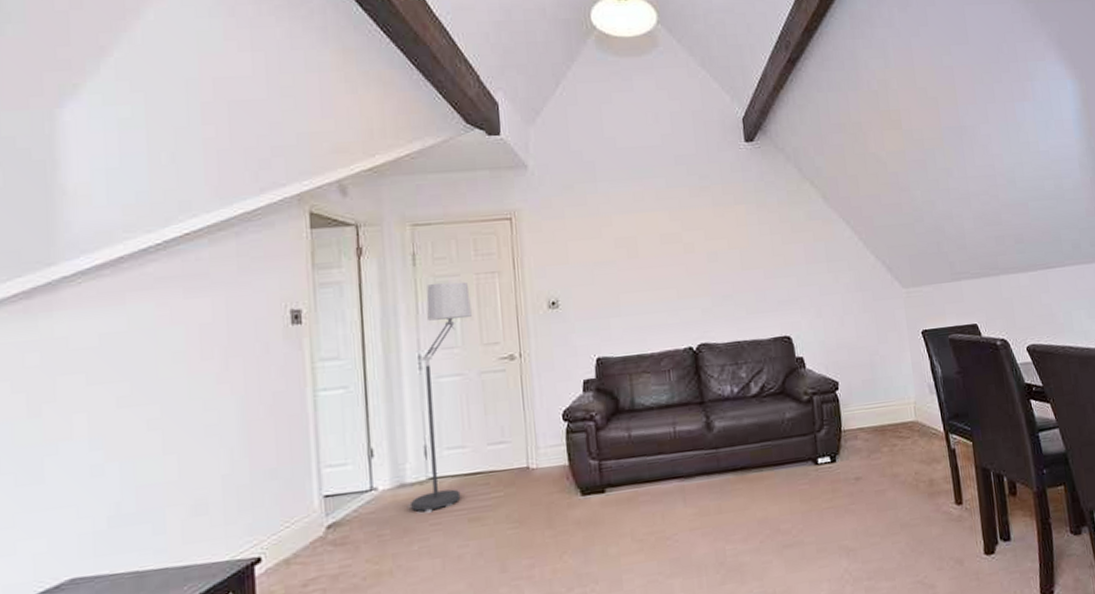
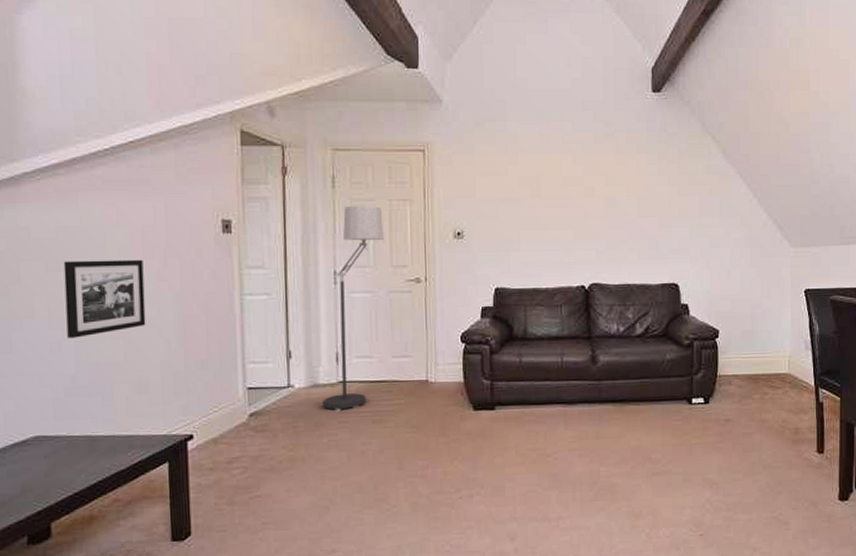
picture frame: none [107,361,205,459] -> present [63,259,146,338]

